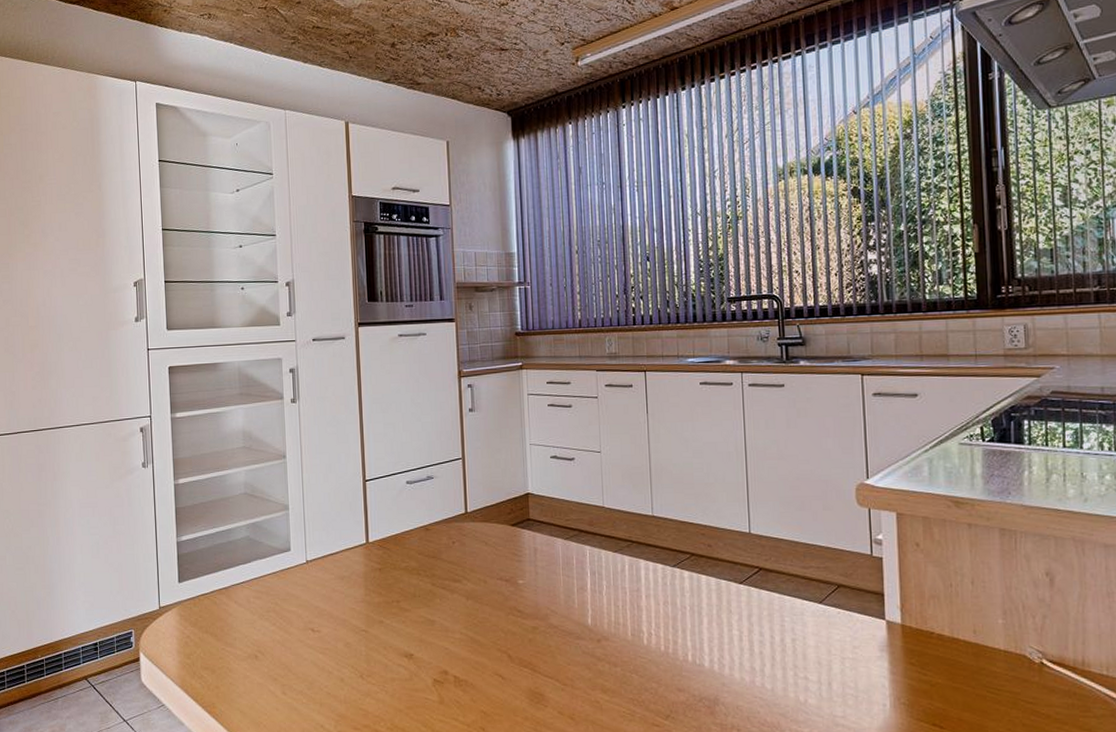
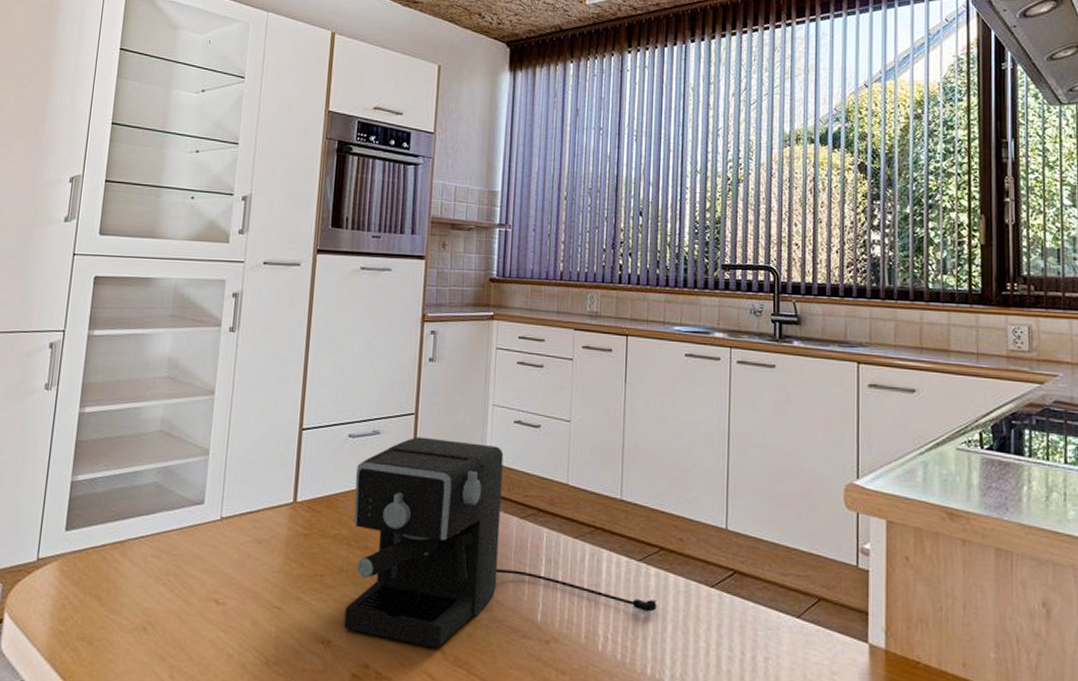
coffee maker: none [417,477,692,653] -> present [344,436,657,648]

